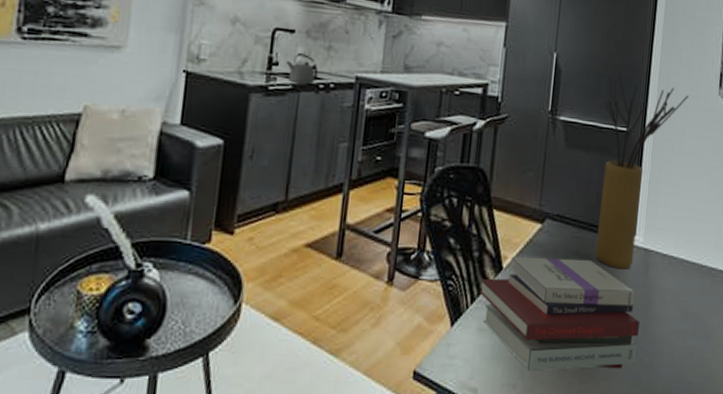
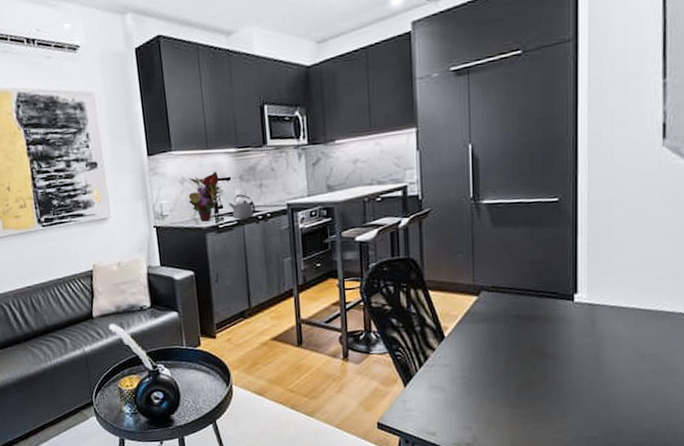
bouquet: none [237,18,284,79] -> present [188,171,224,222]
books: present [479,256,639,372] -> none [425,320,591,416]
vase: present [595,73,689,270] -> none [530,148,625,325]

